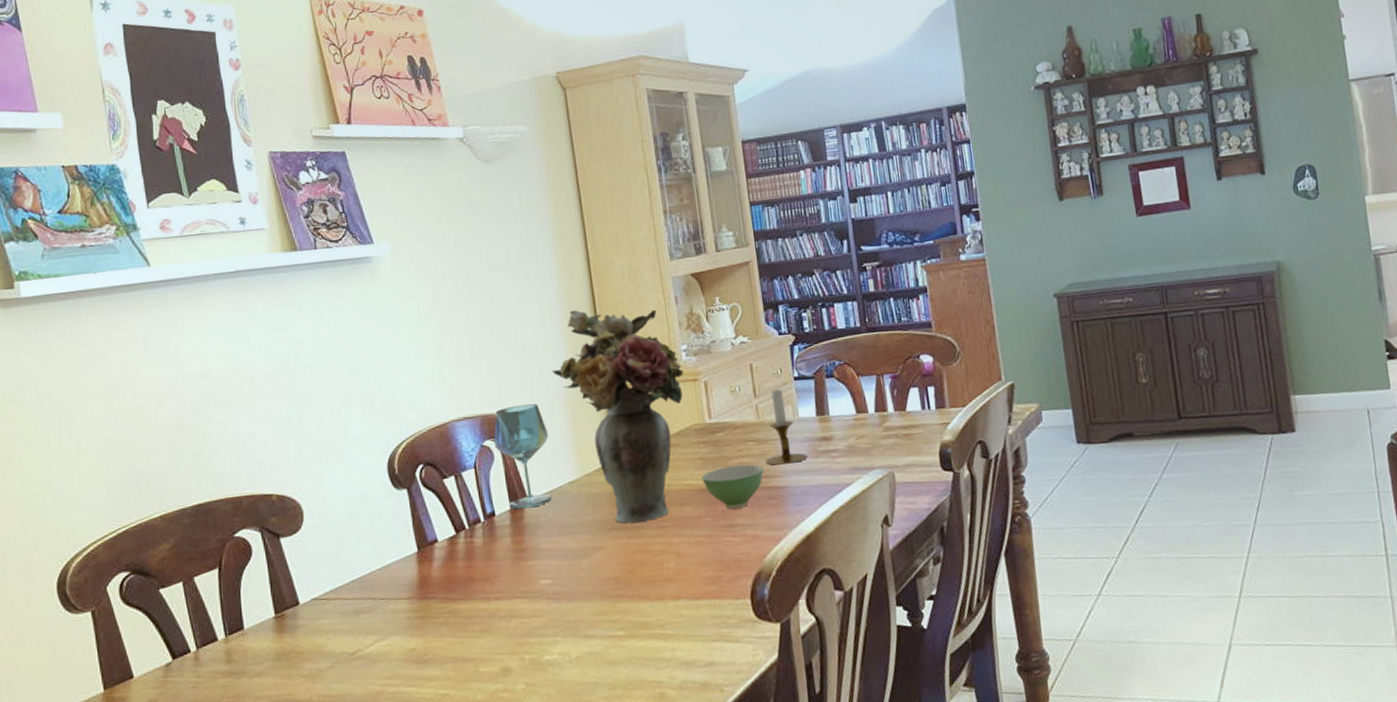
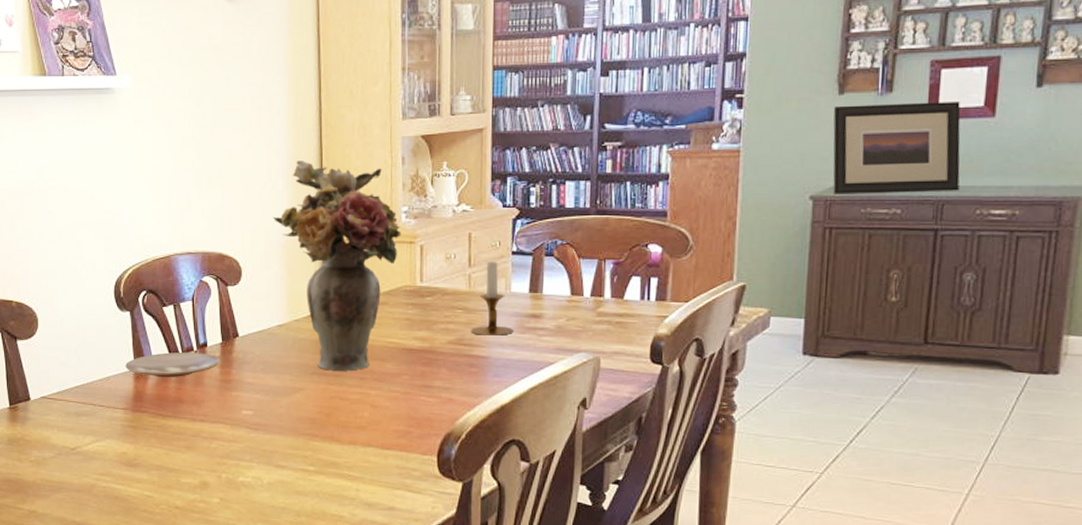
plate: none [406,523,511,557] -> present [125,352,221,378]
wine glass: present [493,403,553,509] -> none [212,246,263,344]
bowl: present [701,464,764,510] -> none [404,330,468,372]
picture frame: none [1057,198,1176,290] -> present [833,102,961,194]

